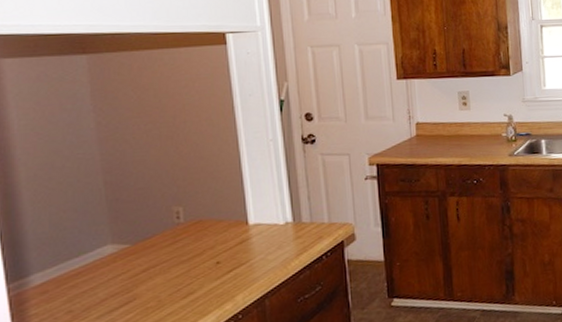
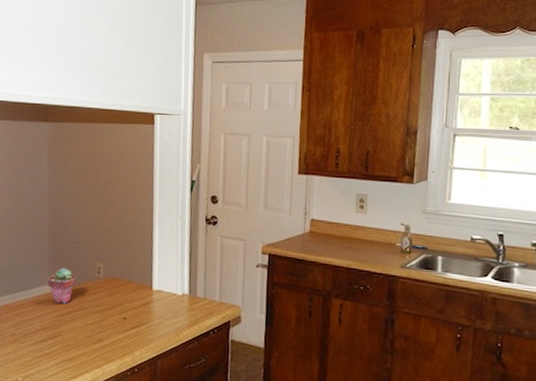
potted succulent: none [110,220,149,263] -> present [47,268,76,304]

